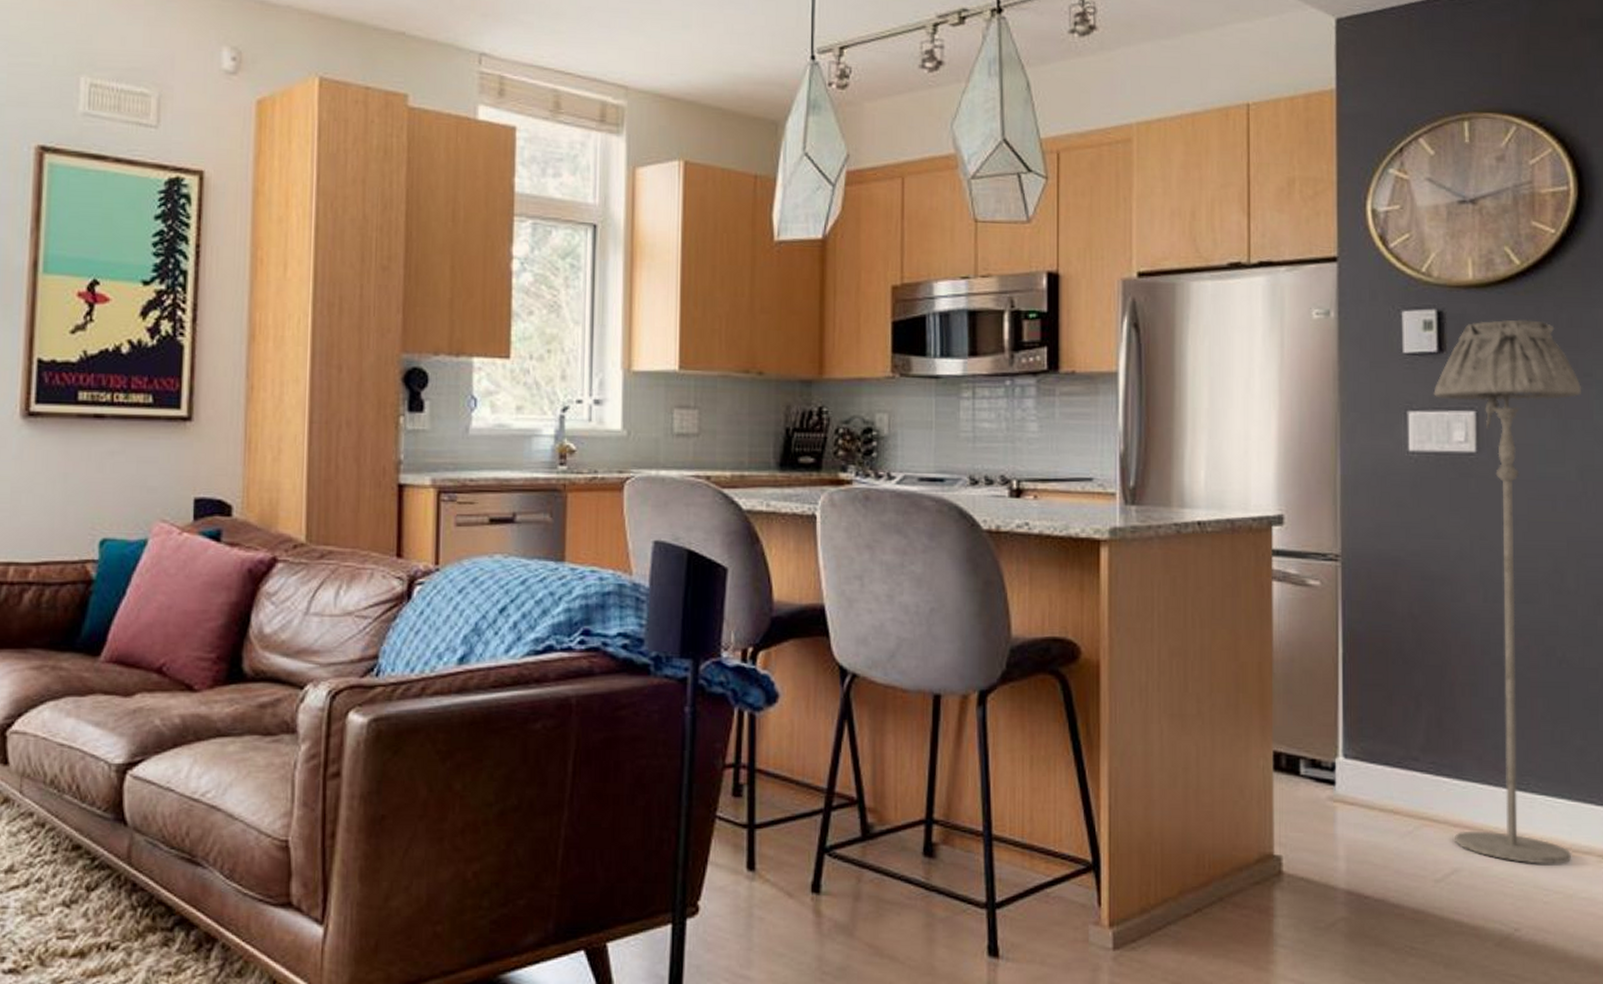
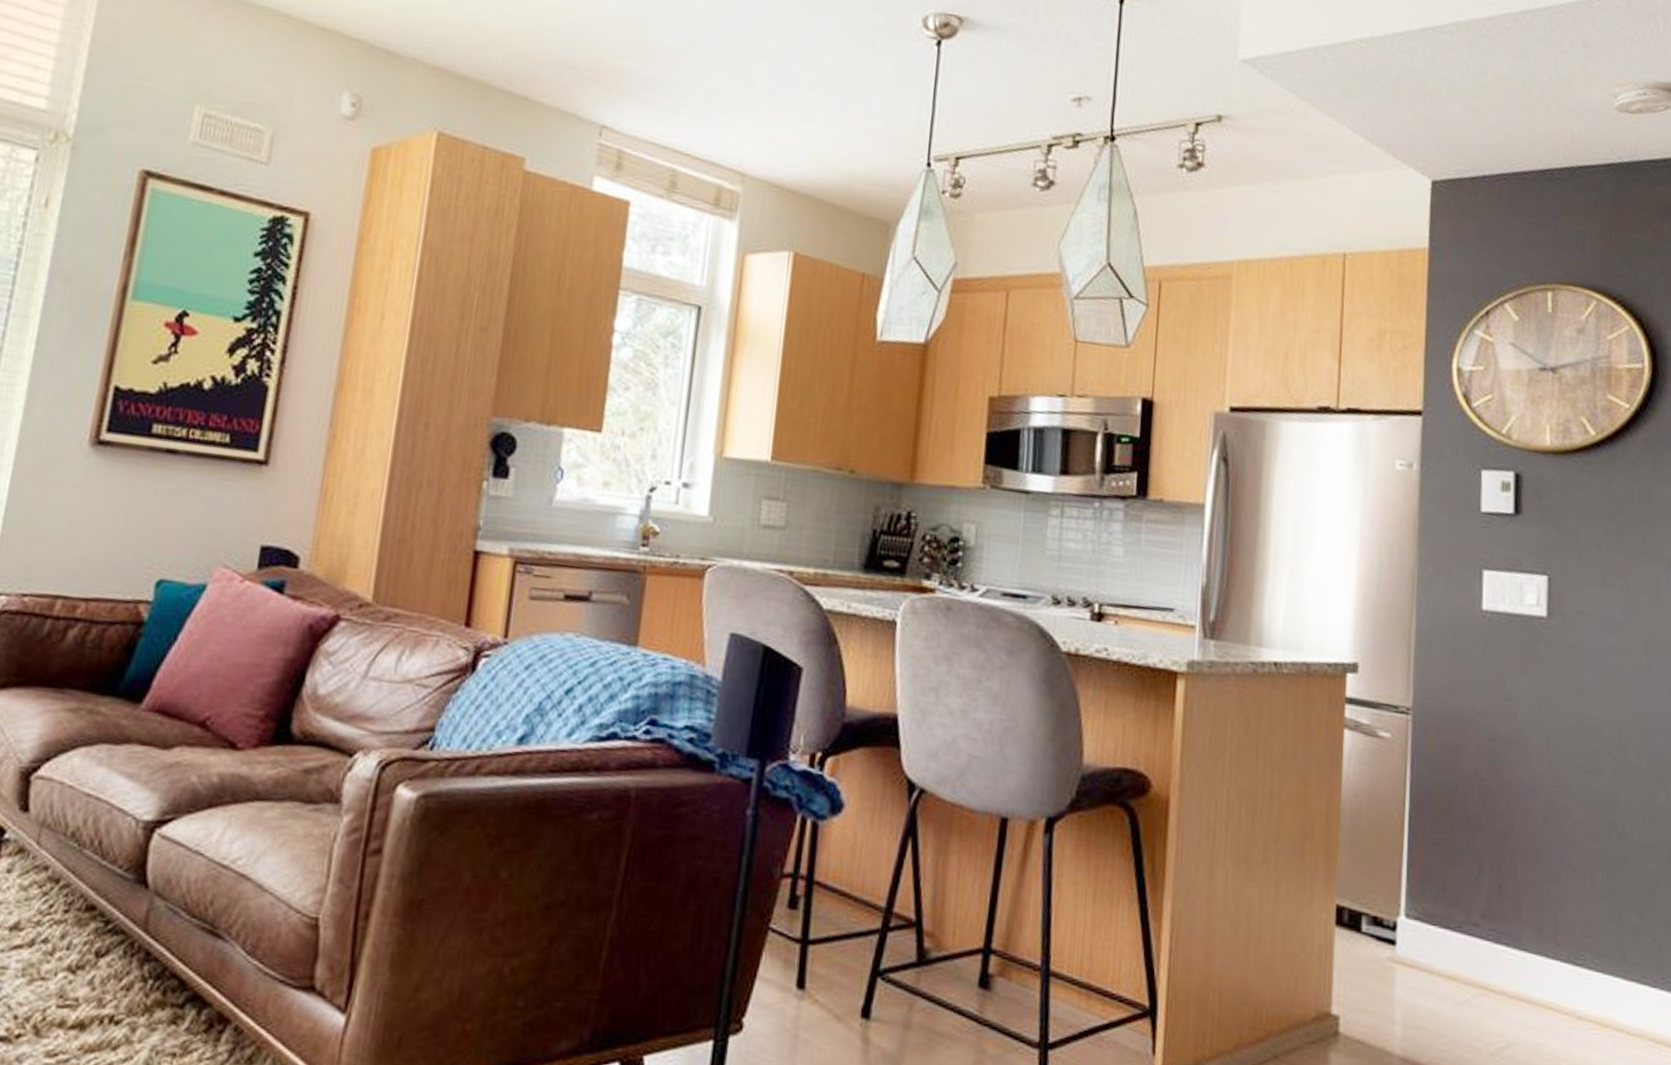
floor lamp: present [1433,319,1582,864] -> none [1508,487,1650,1047]

